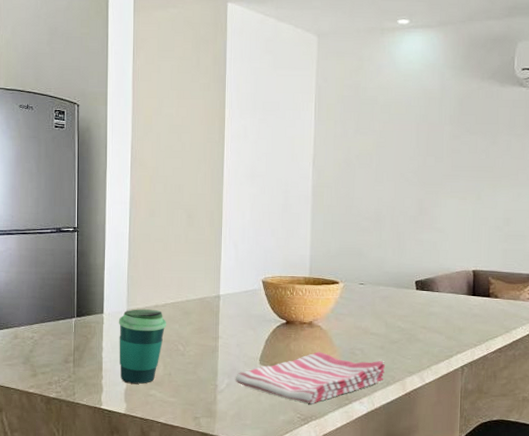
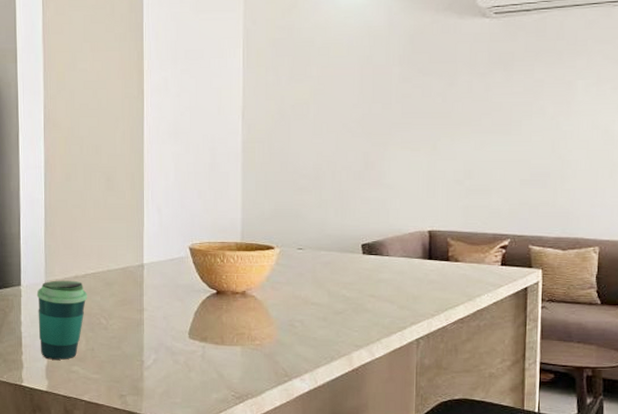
dish towel: present [235,351,386,404] -> none [162,324,329,381]

